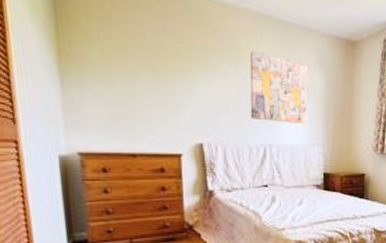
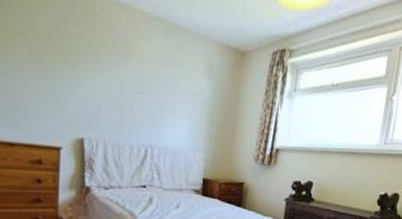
wall art: present [250,51,307,123] -> none [134,51,196,128]

